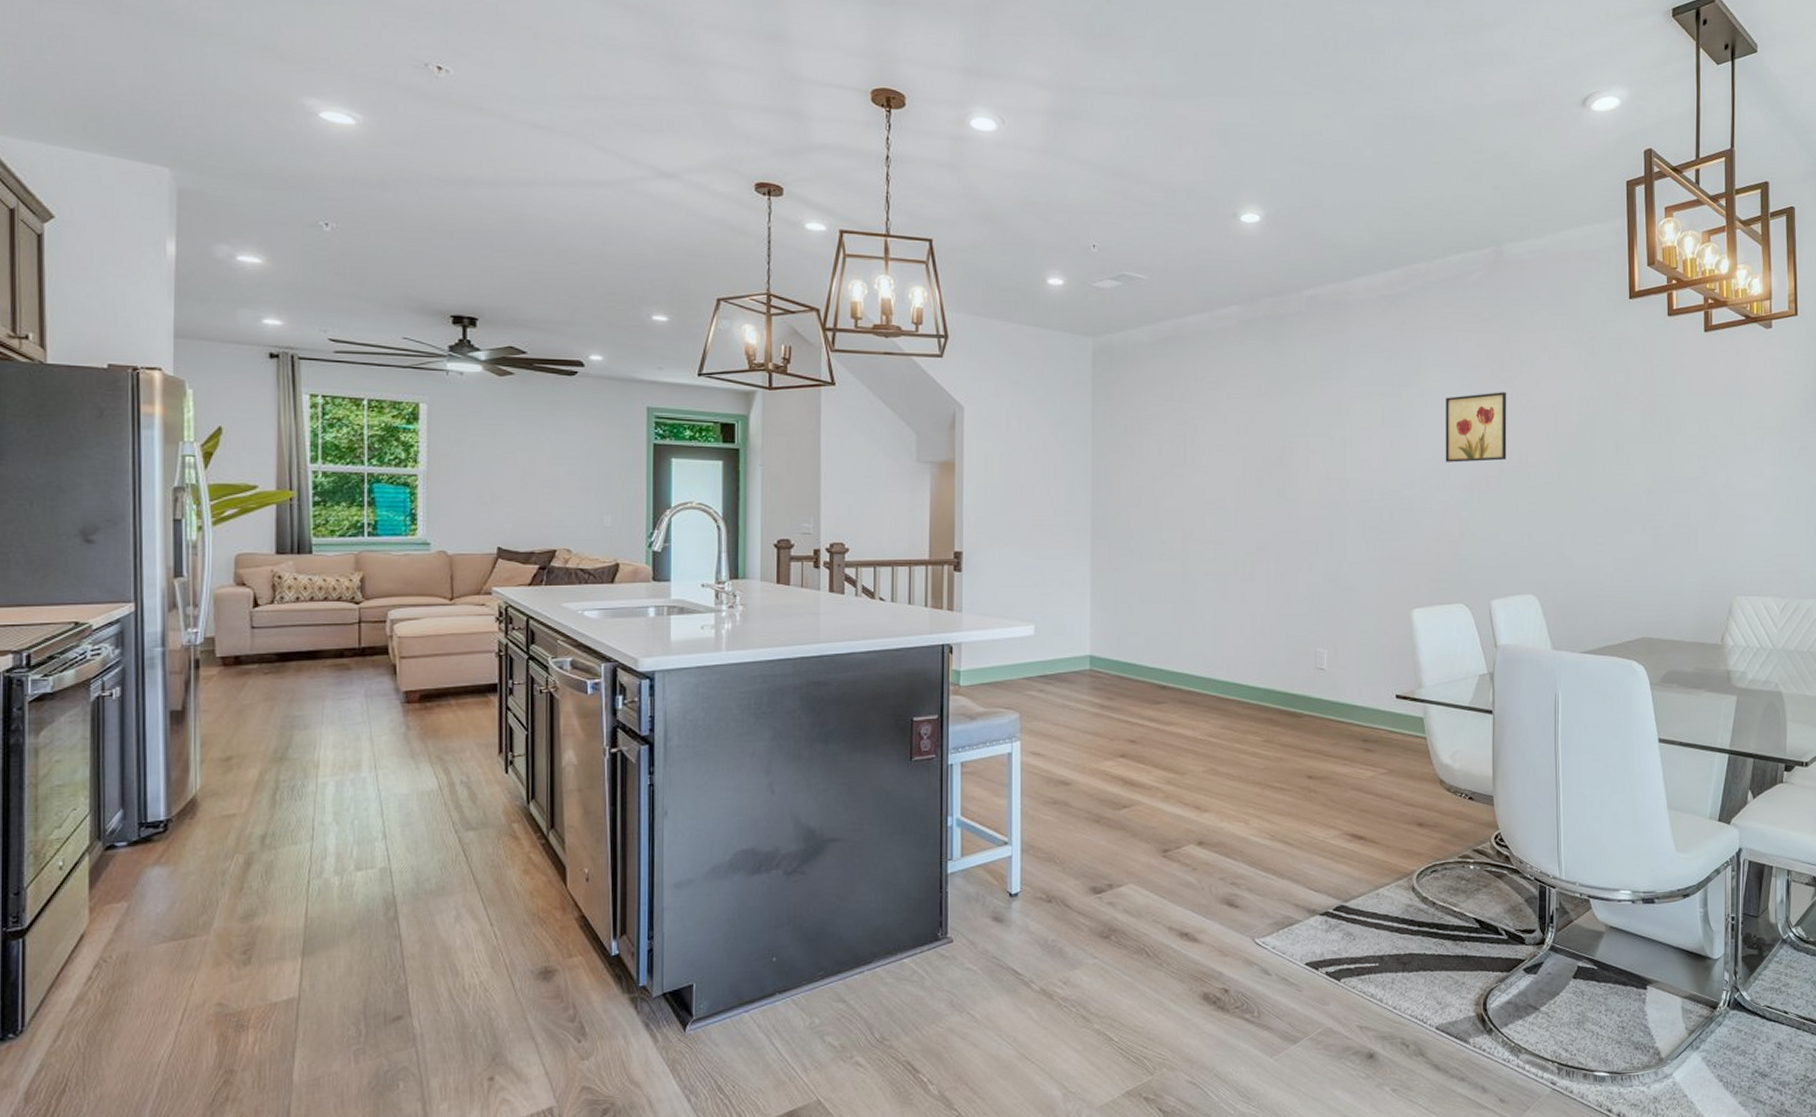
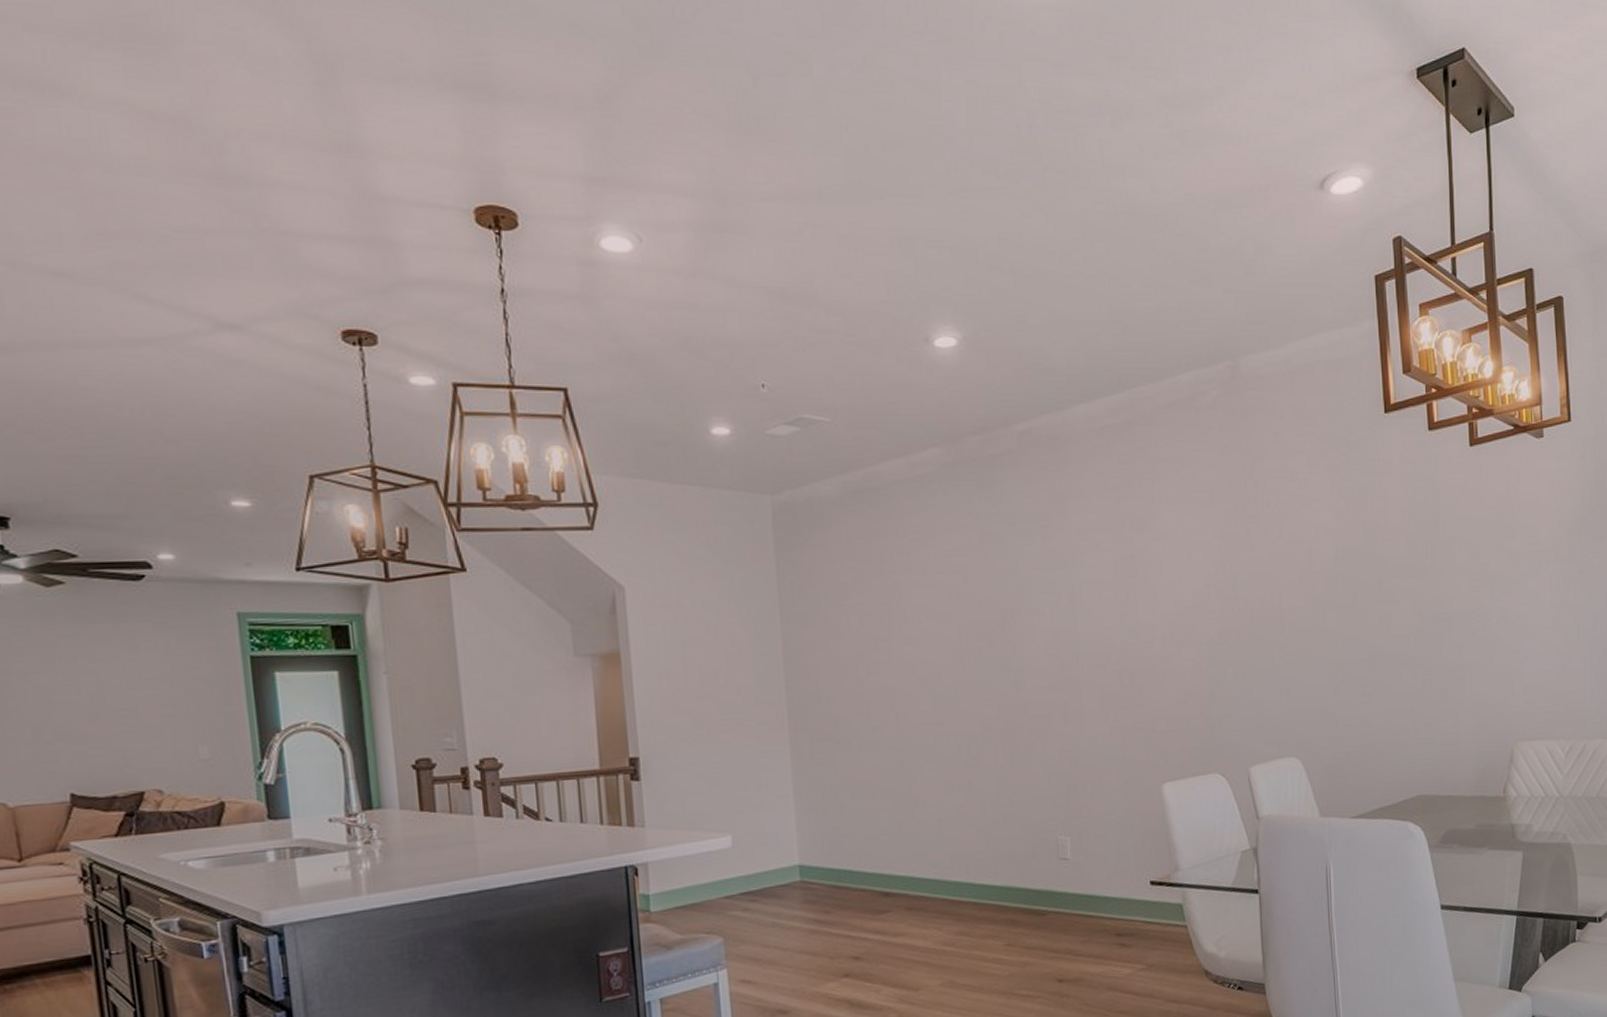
wall art: present [1445,392,1507,462] -> none [1185,529,1258,614]

